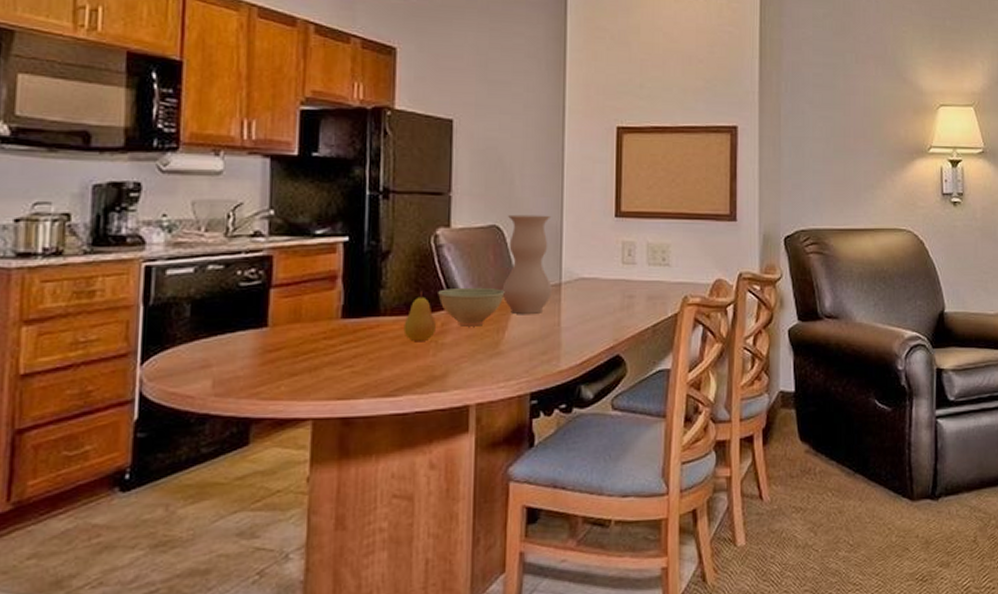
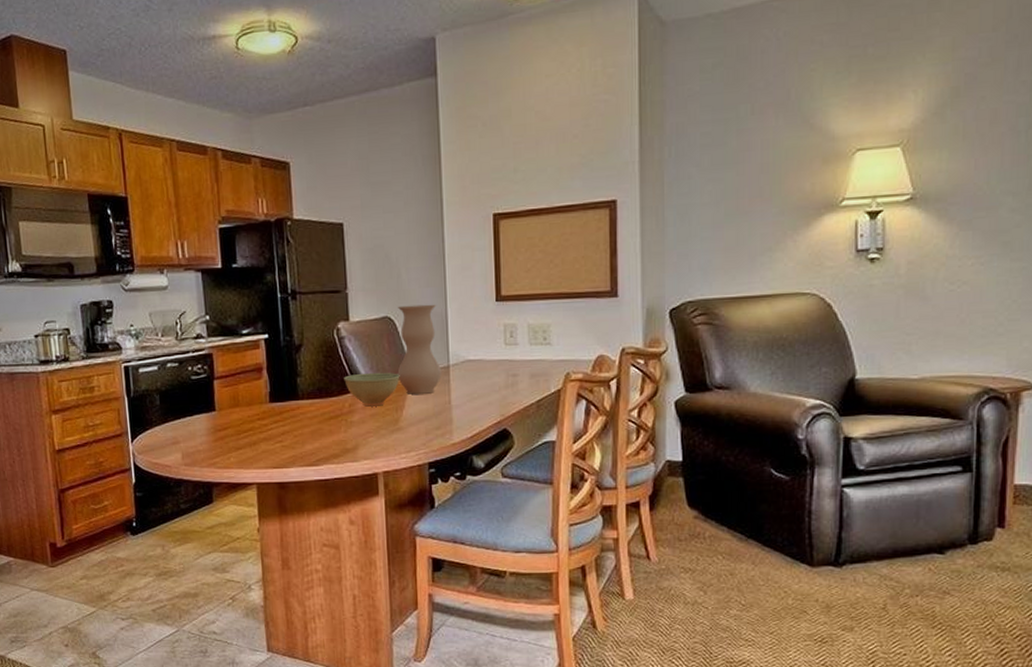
fruit: present [403,290,436,341] -> none [318,377,345,420]

